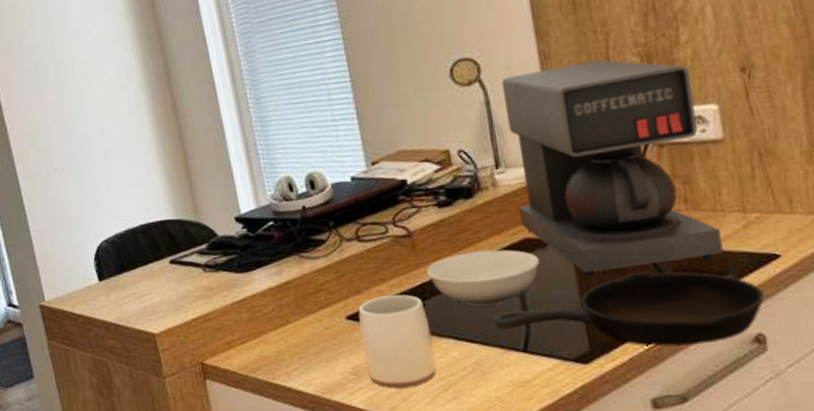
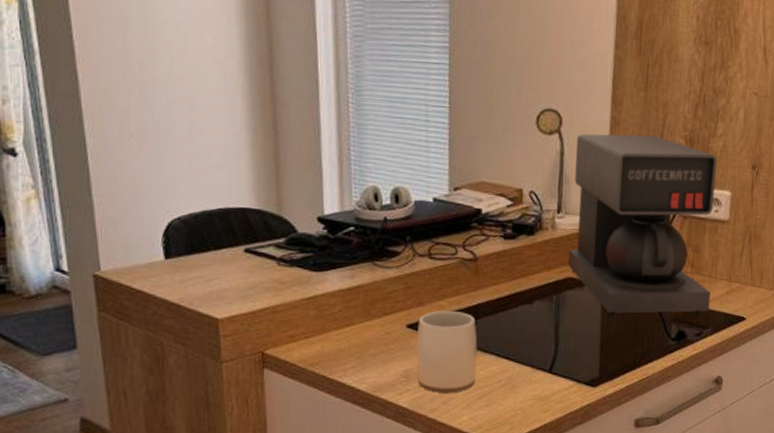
bowl: present [426,249,539,306] -> none [483,282,576,330]
frying pan: present [494,272,764,347] -> none [531,318,729,381]

